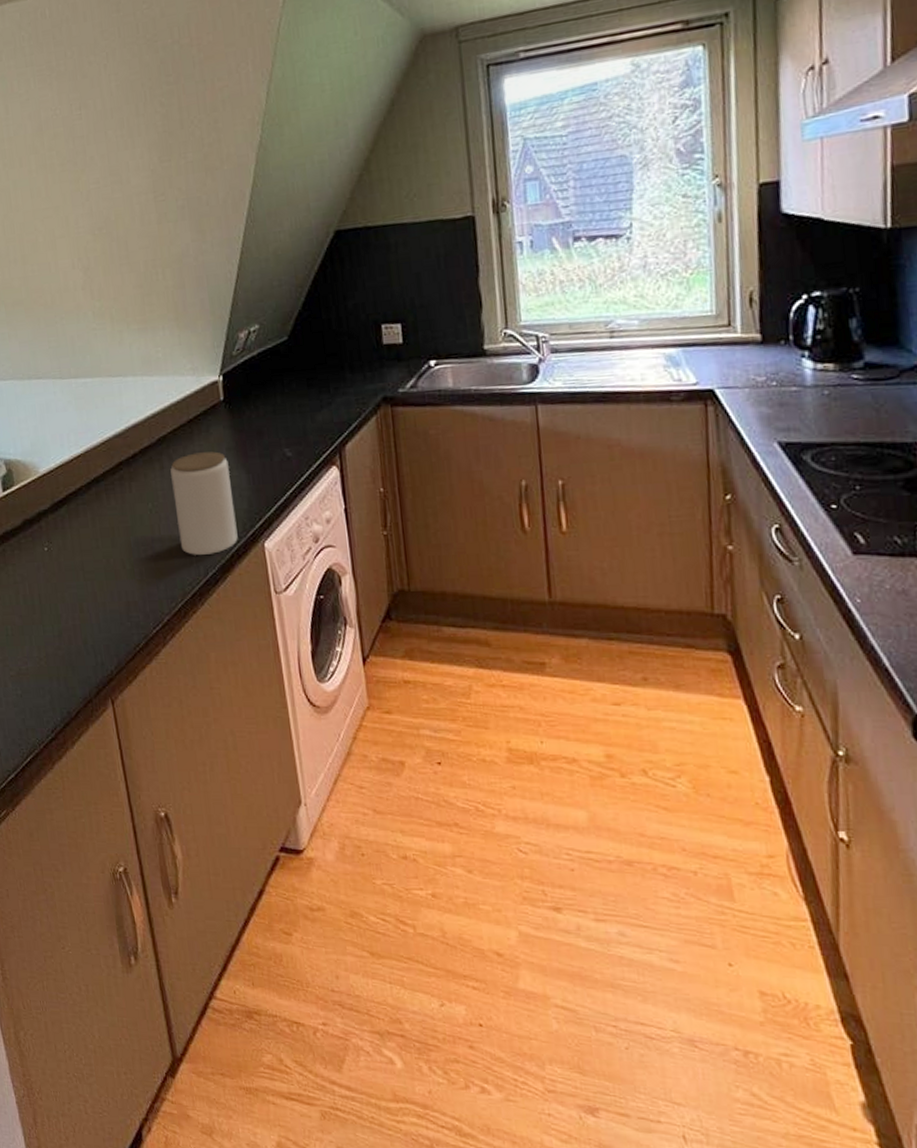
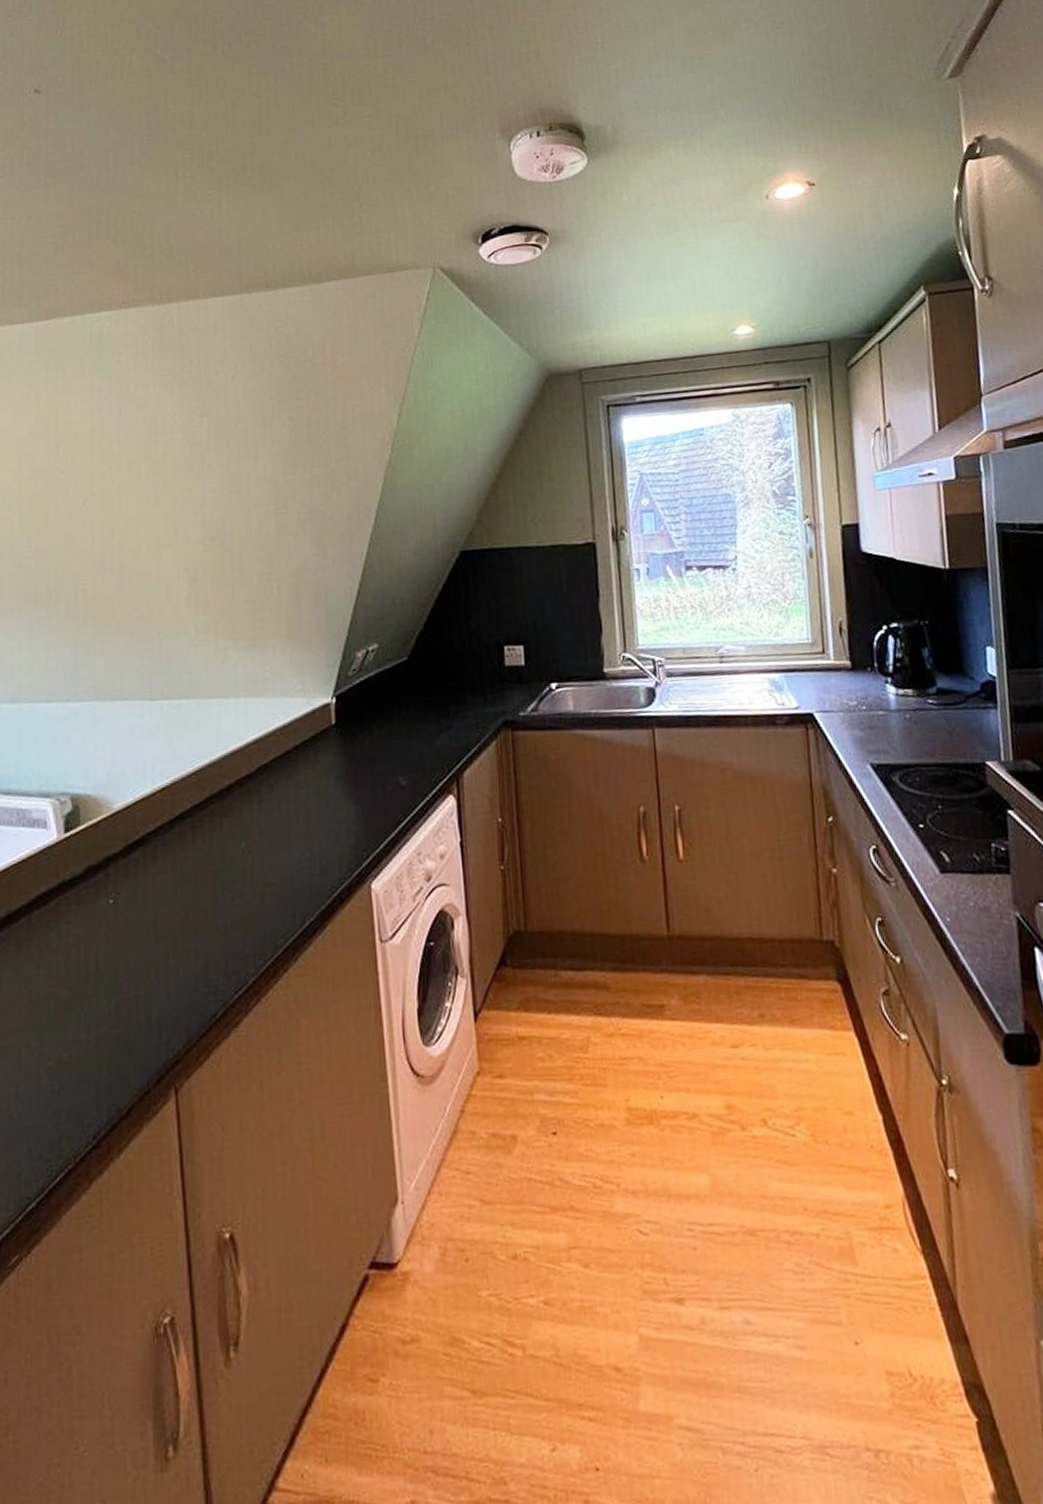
jar: present [170,451,238,555] -> none [270,781,342,902]

